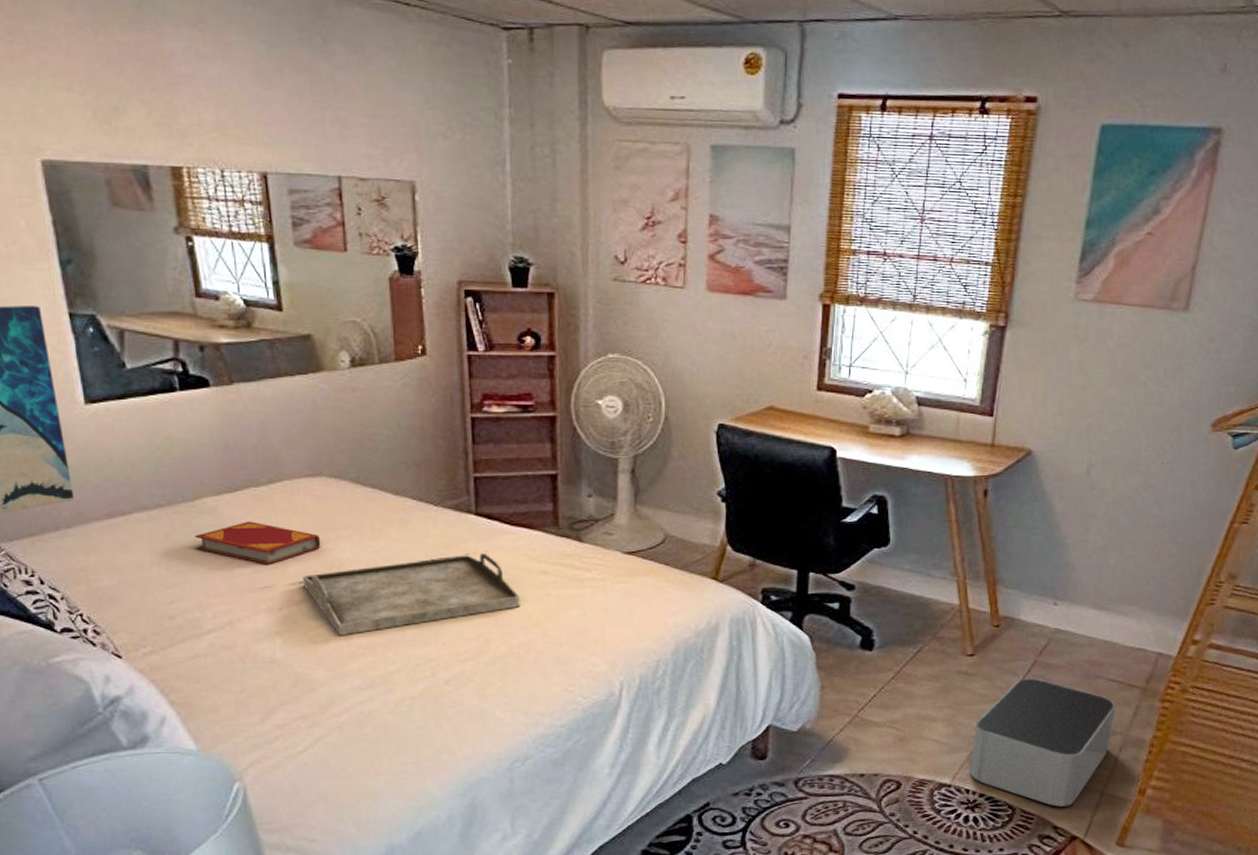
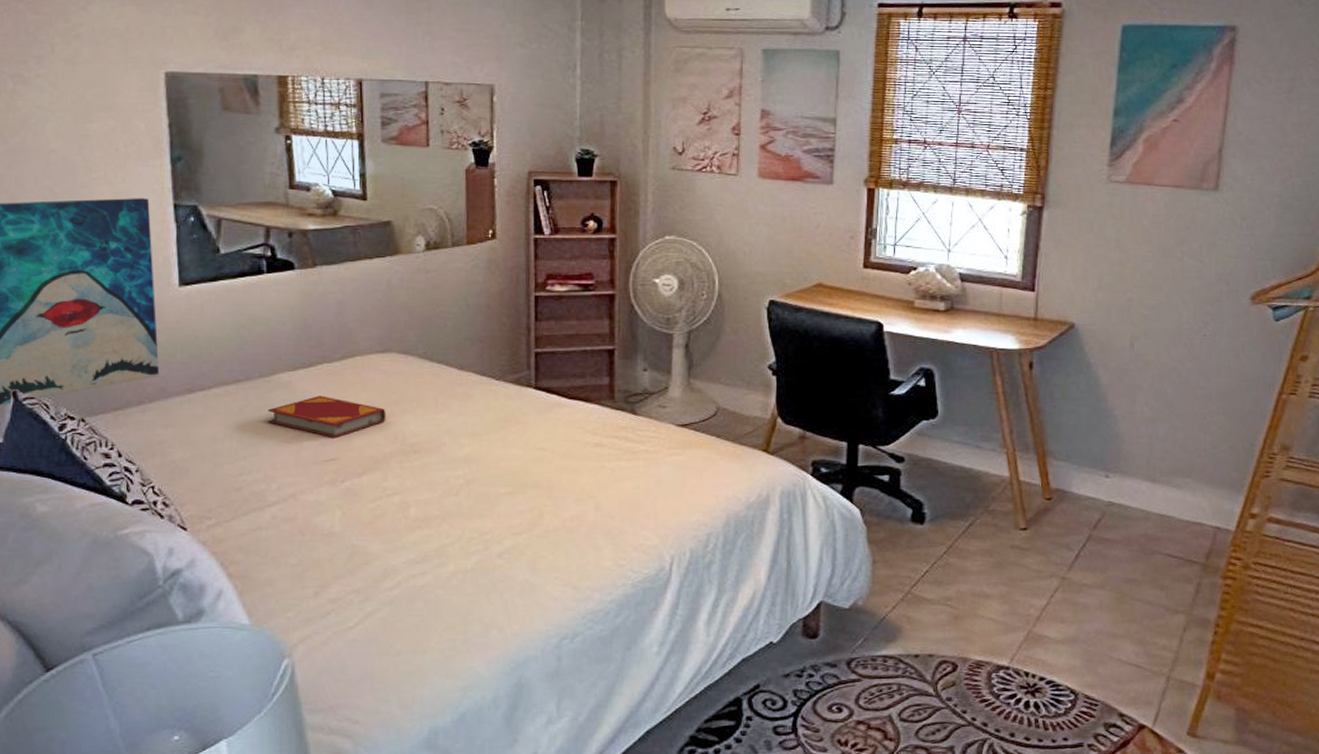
serving tray: present [303,553,520,635] -> none [367,426,574,508]
storage bin: present [969,678,1116,807] -> none [1028,553,1176,692]

